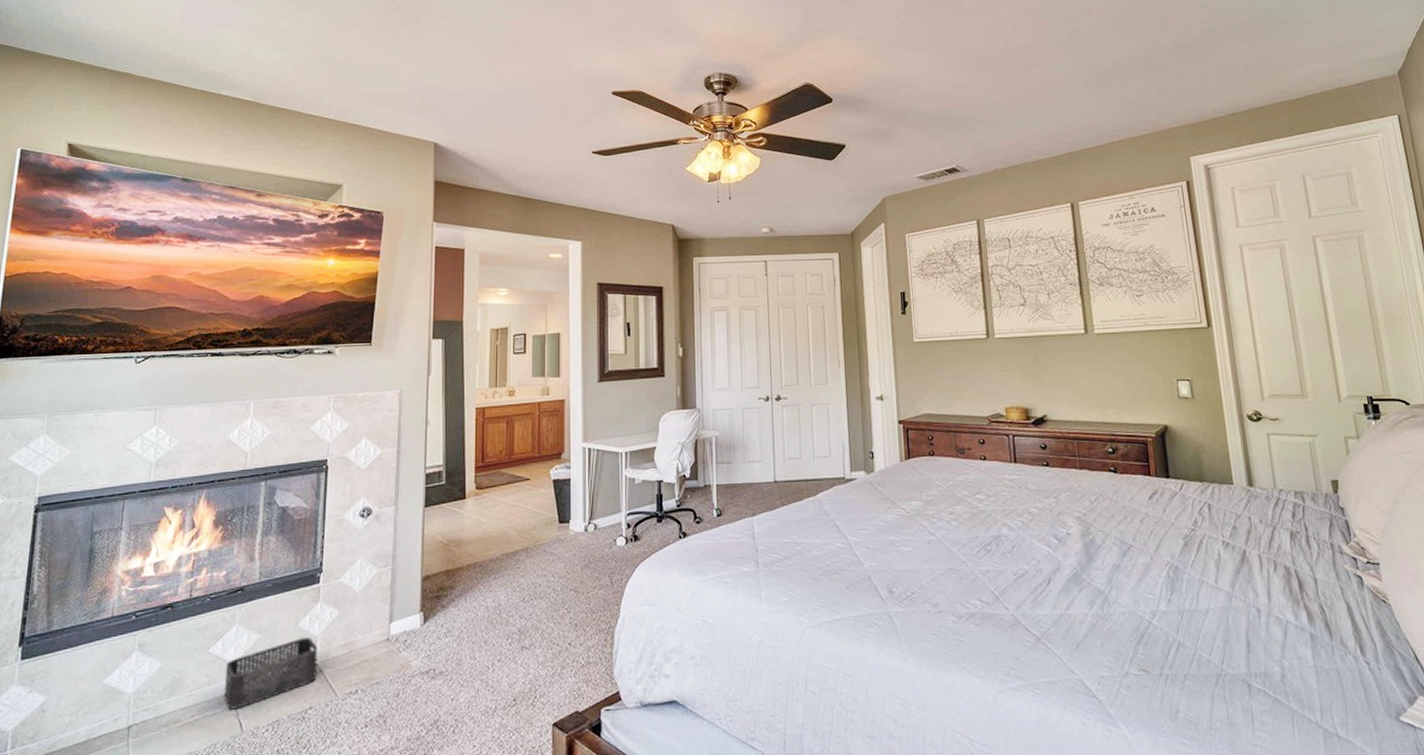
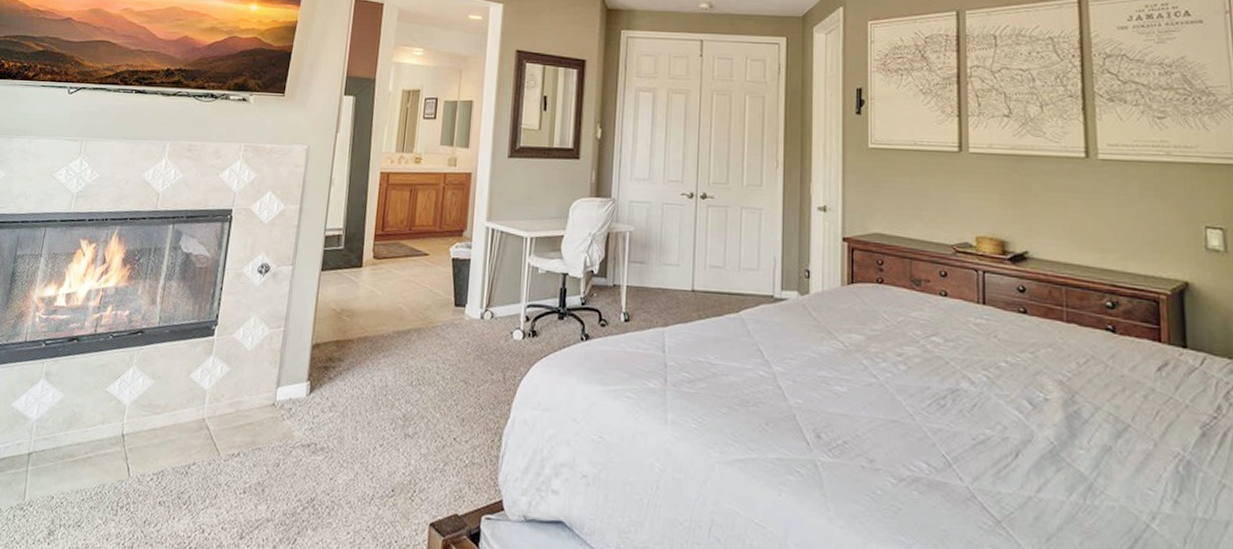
storage bin: present [223,636,318,710] -> none [115,389,207,453]

